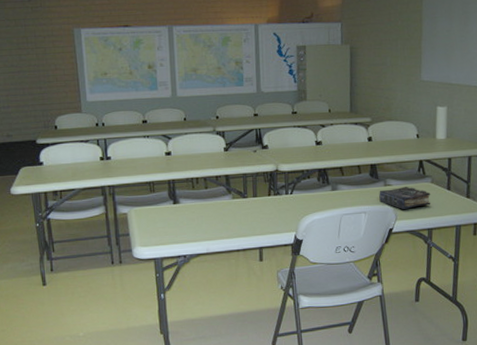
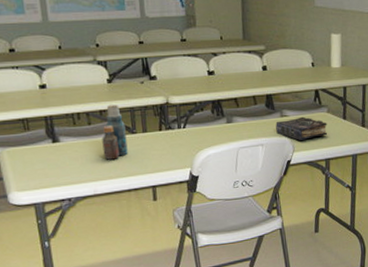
bottle: none [216,170,239,221] -> present [102,104,128,160]

